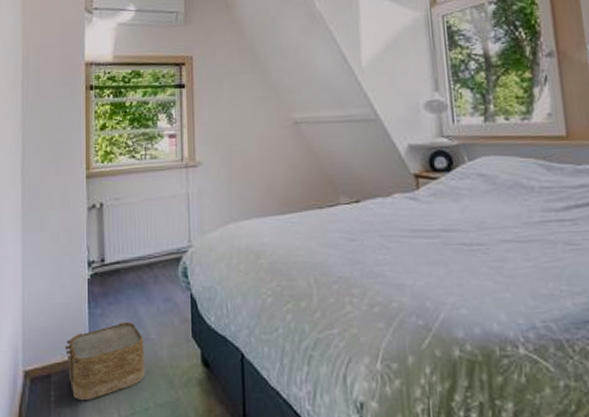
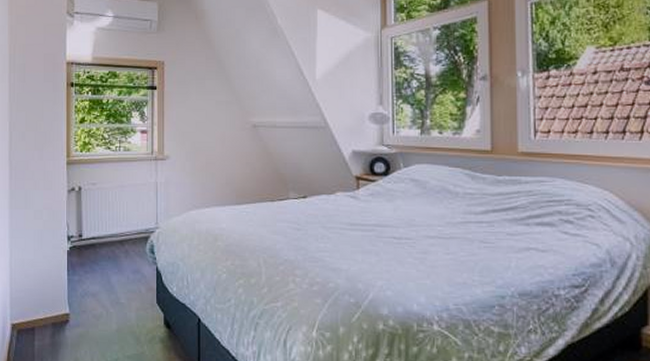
woven basket: present [65,321,145,401] -> none [47,287,115,351]

